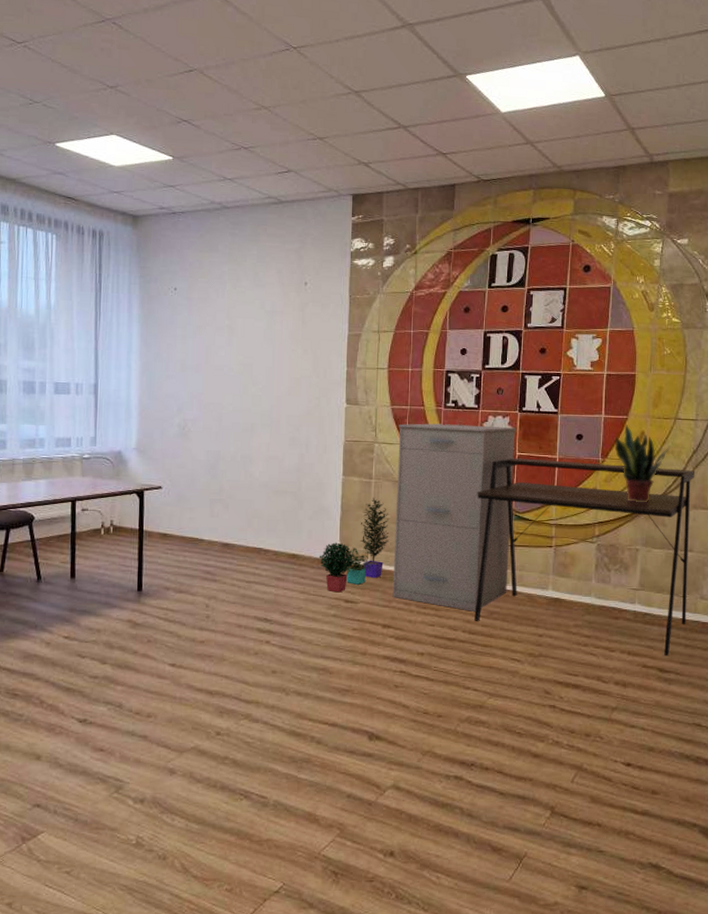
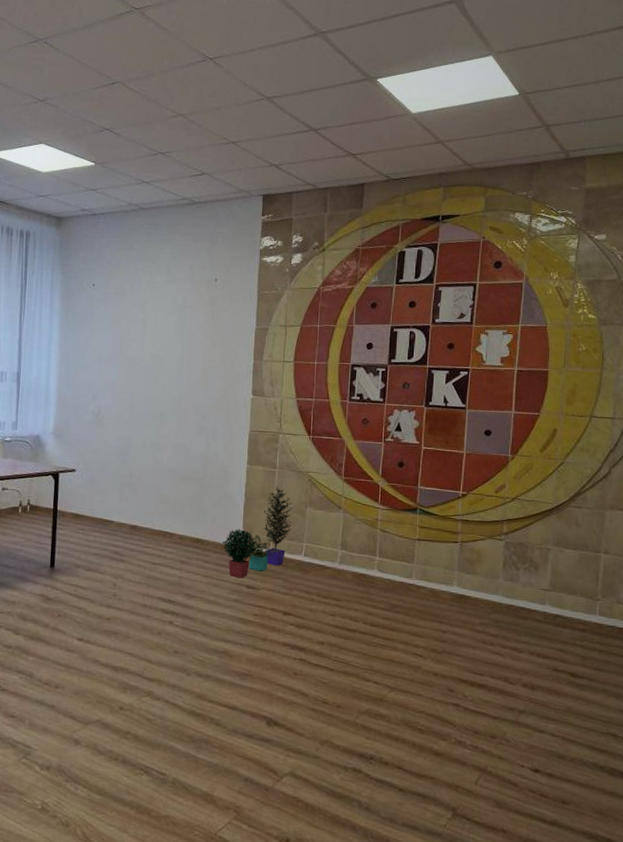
filing cabinet: present [392,423,517,612] -> none [293,415,423,604]
desk: present [474,458,694,656] -> none [376,452,611,661]
potted plant: present [614,424,670,502] -> none [525,420,585,501]

